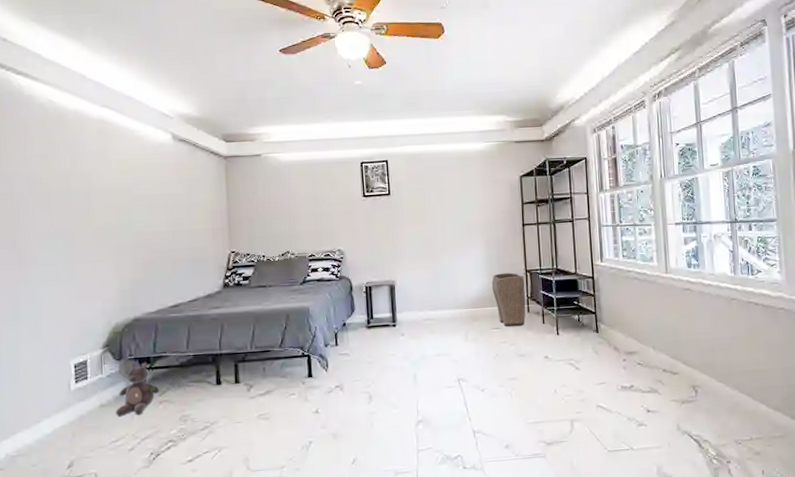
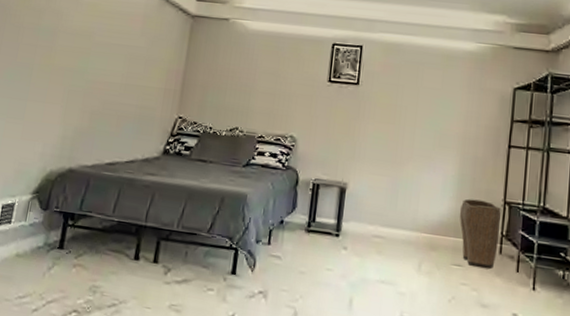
stuffed animal: present [116,362,160,416] -> none [29,215,77,274]

